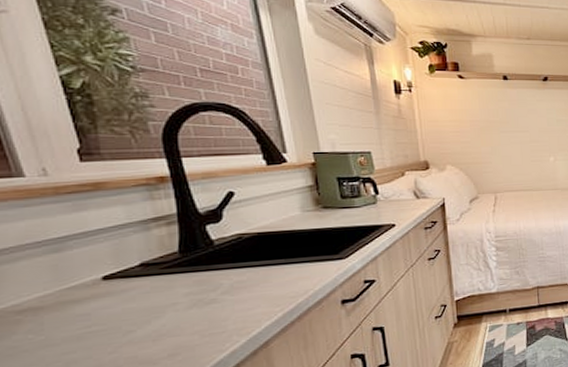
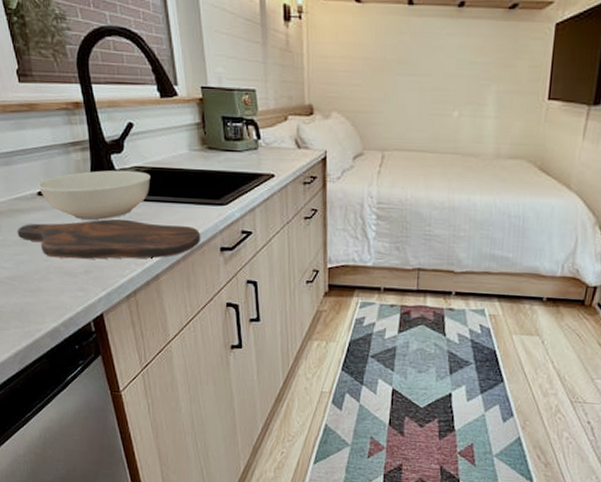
cutting board: none [68,285,319,348] -> present [17,218,201,259]
bowl: none [101,238,257,298] -> present [36,170,151,220]

